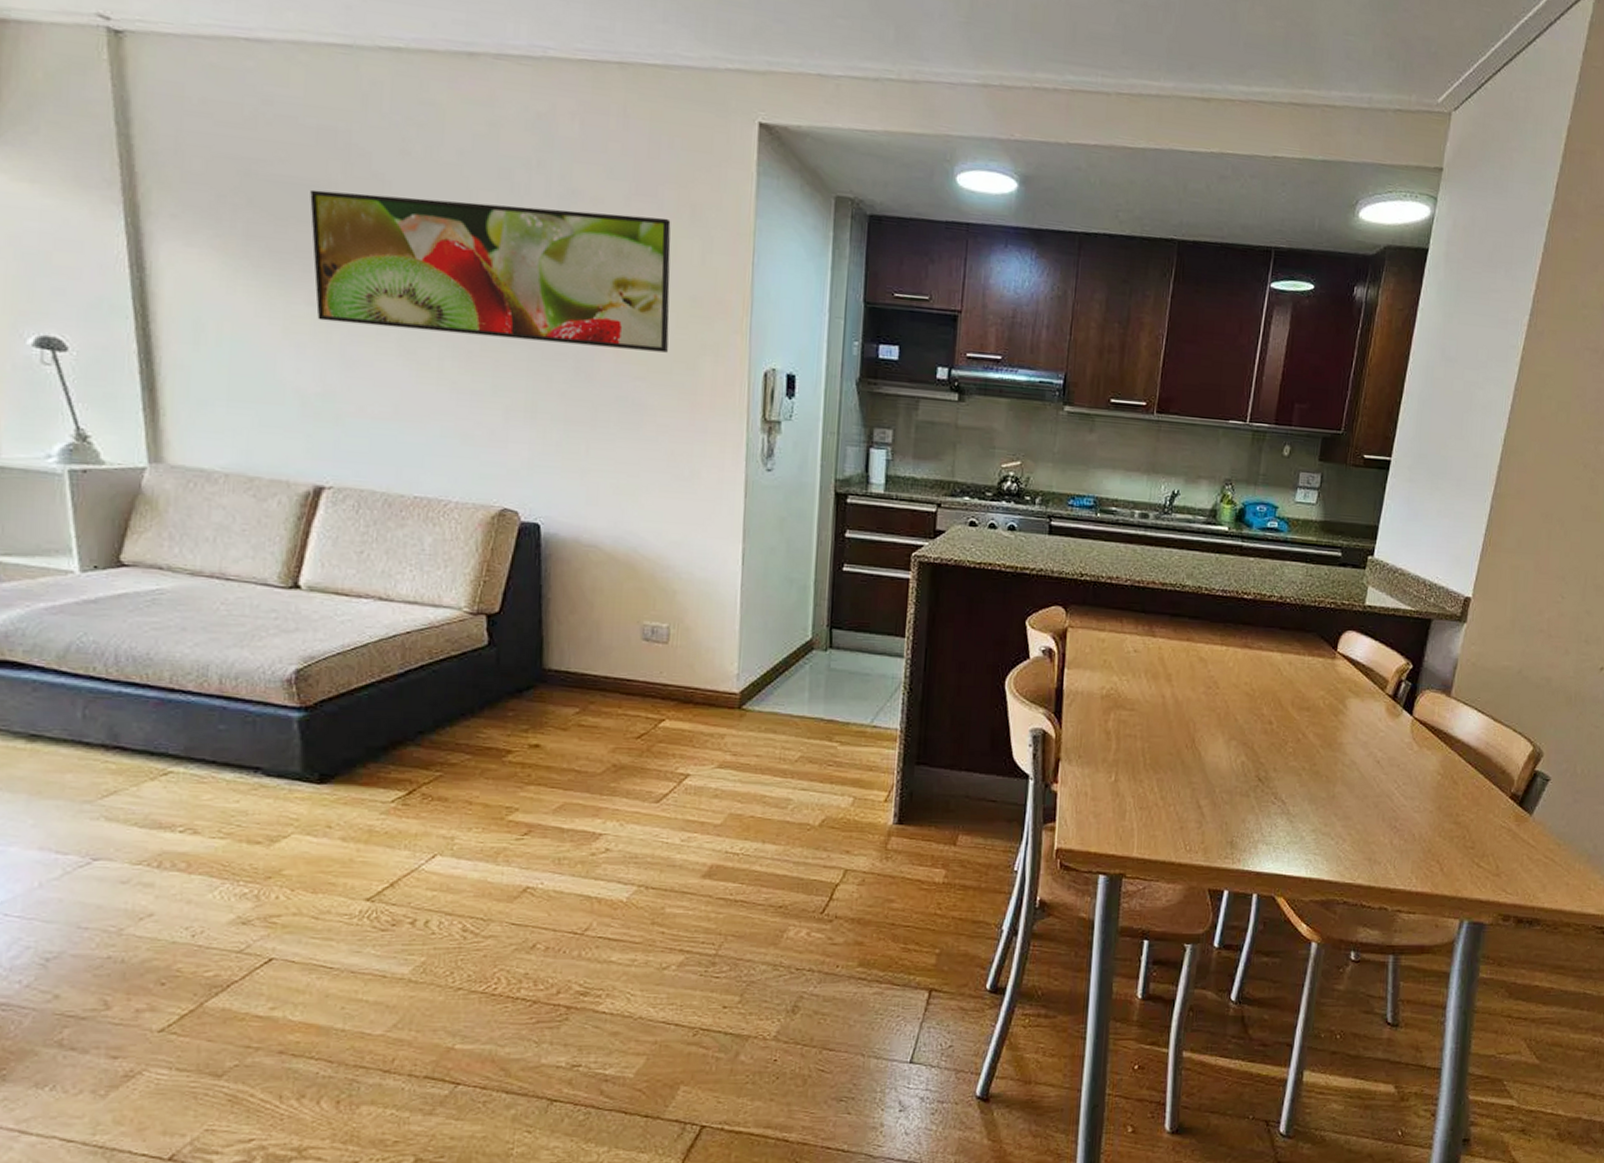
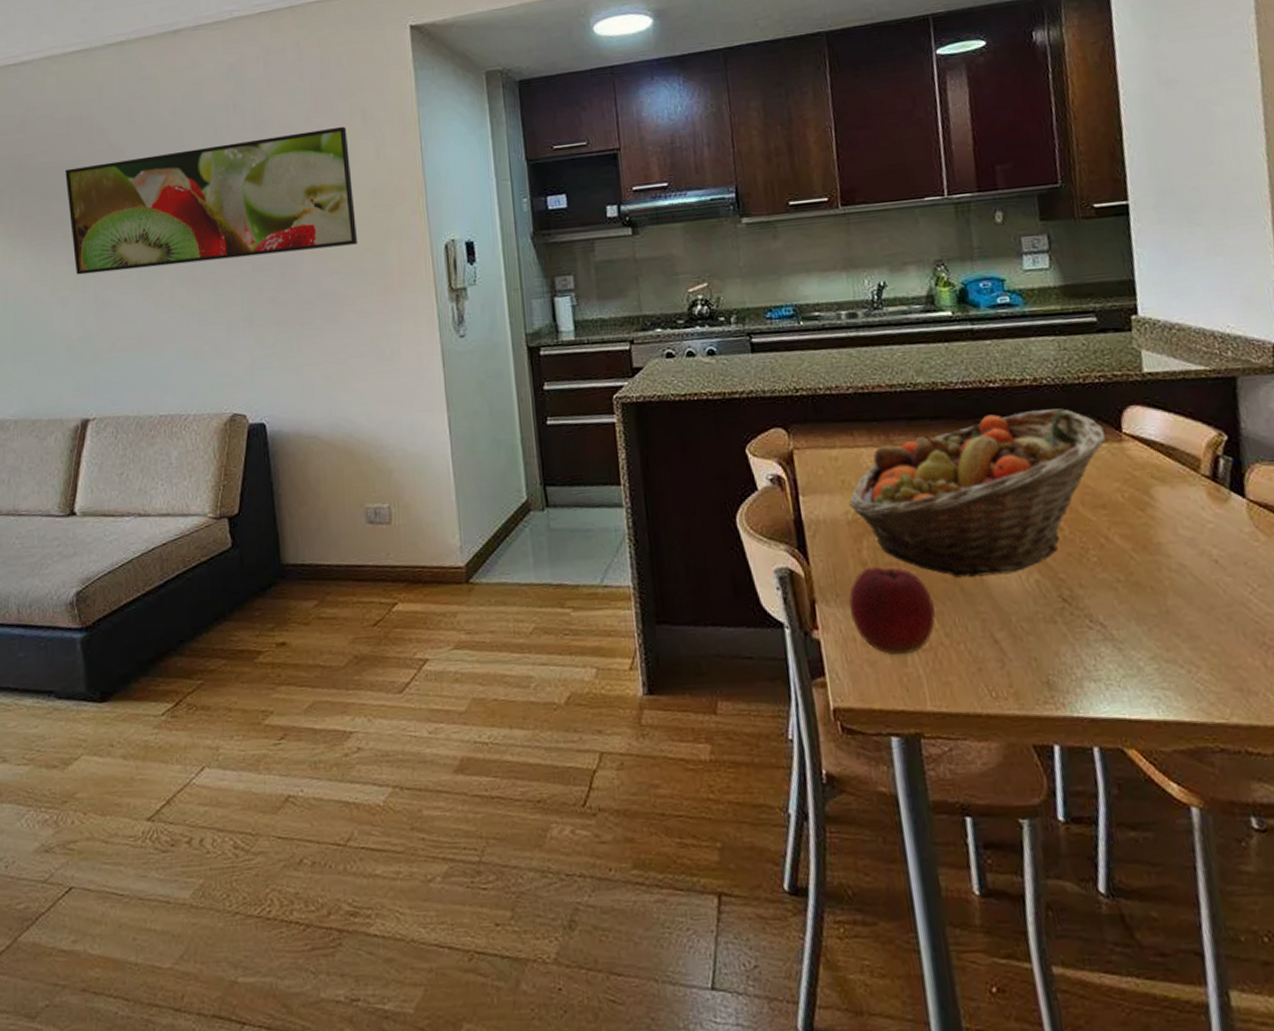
apple: none [1088,736,1157,811] -> present [849,567,936,656]
fruit basket: none [1106,621,1324,755] -> present [849,408,1107,578]

